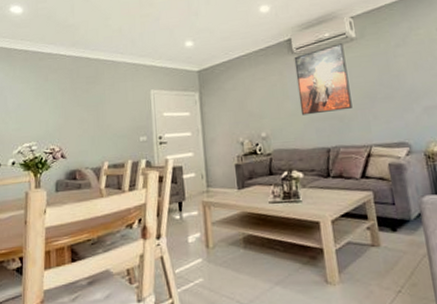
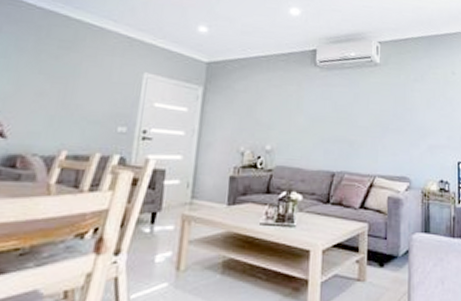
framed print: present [294,43,353,116] -> none [312,66,367,136]

